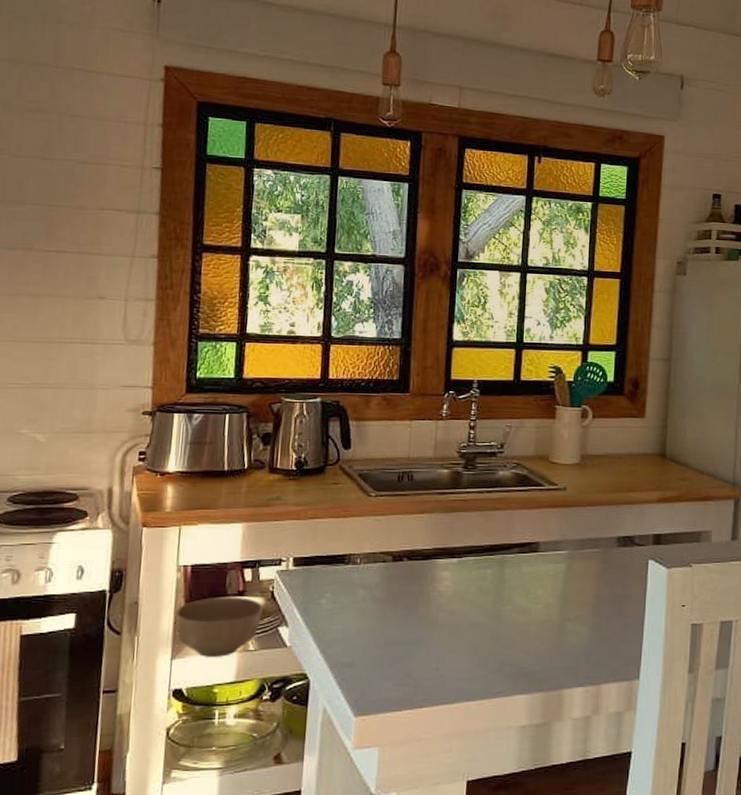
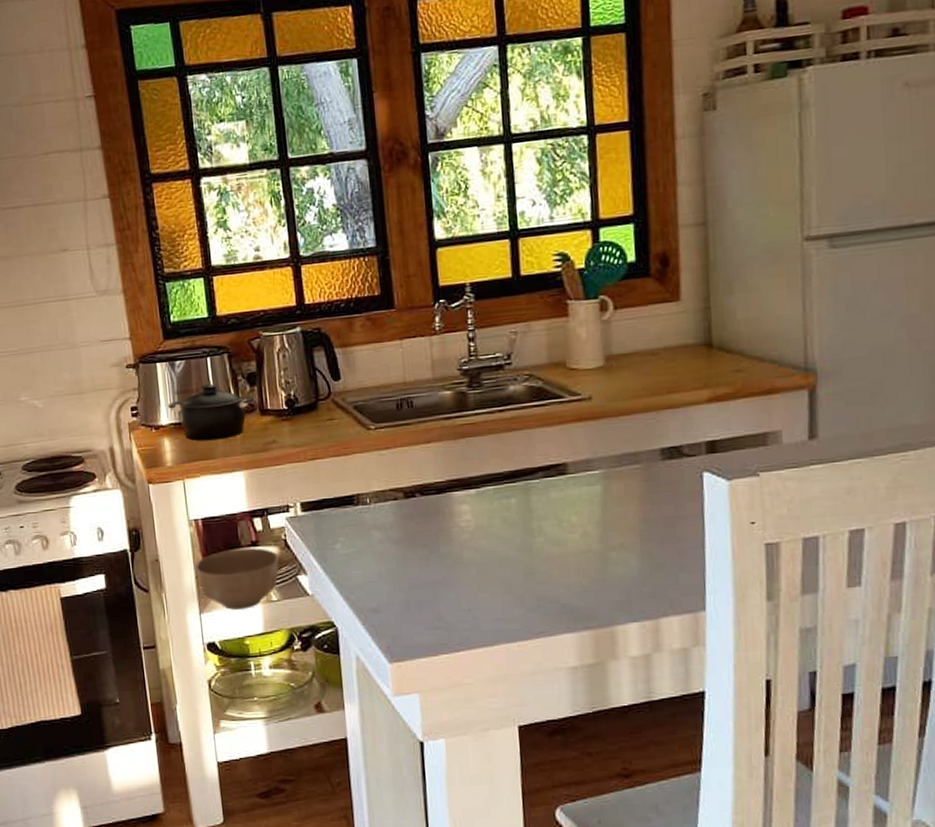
saucepan: none [177,438,266,492] -> present [167,383,255,441]

